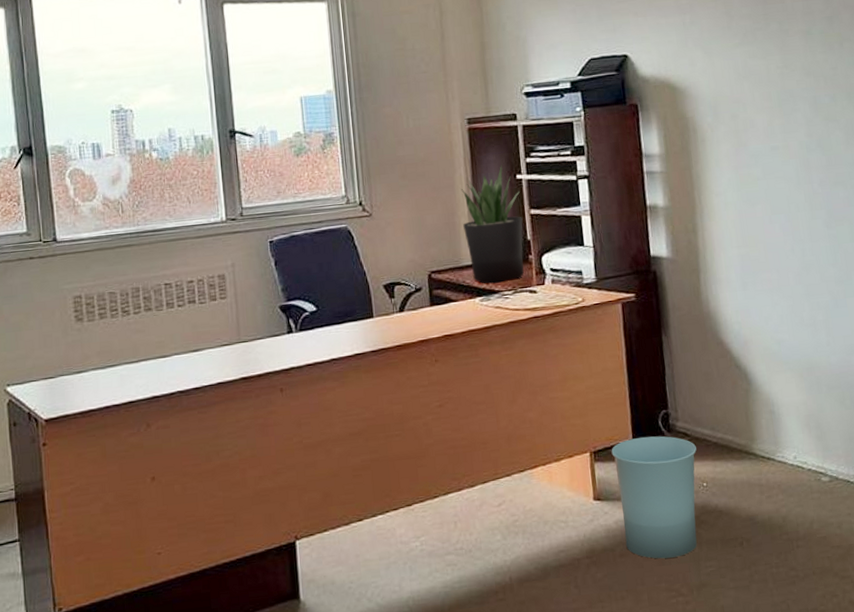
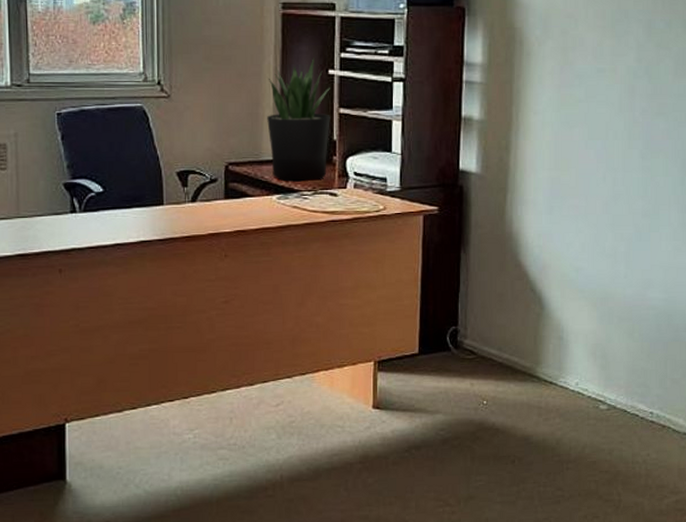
waste bin: present [611,436,697,559] -> none [396,351,481,470]

